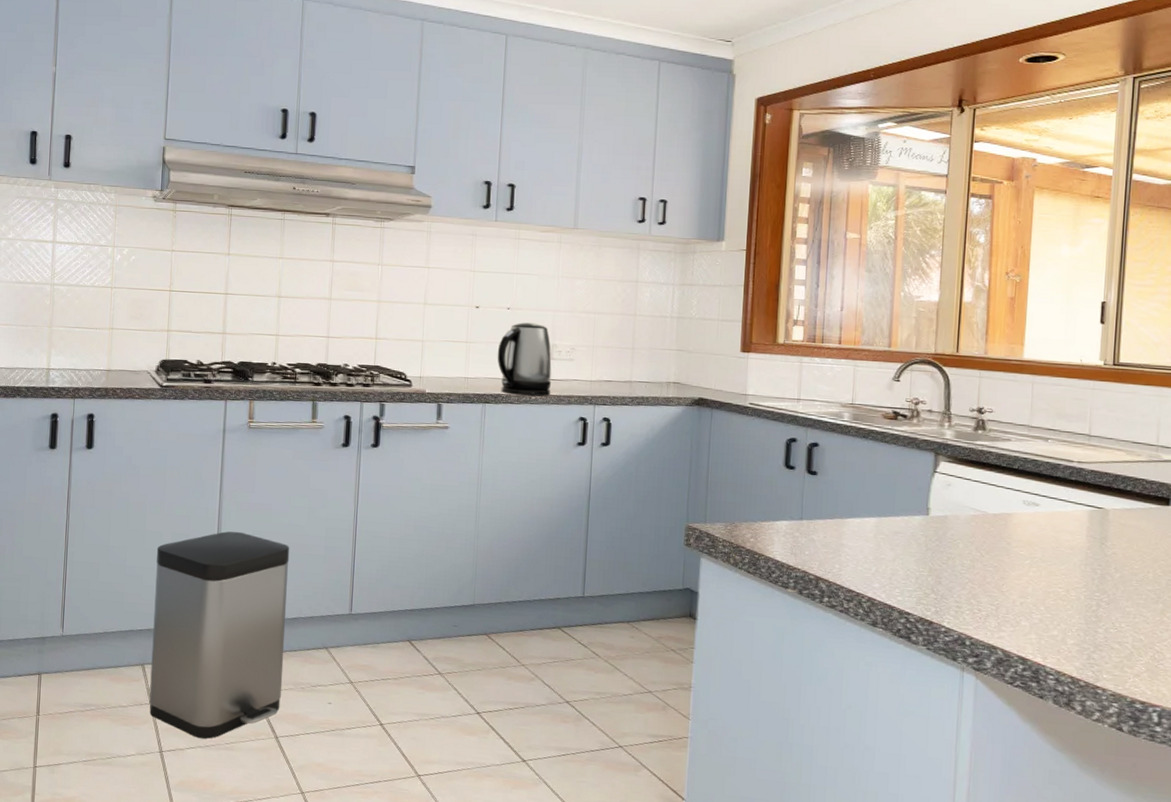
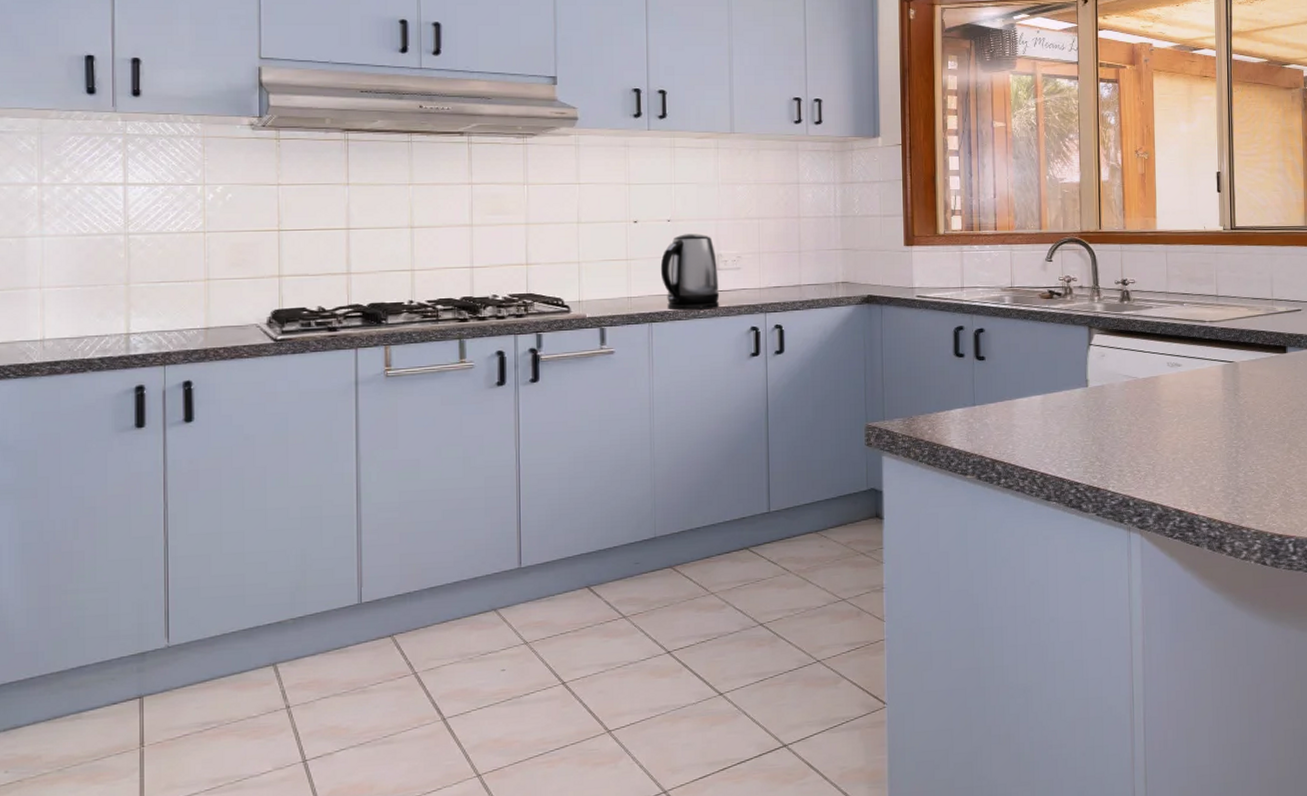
pedal bin: present [149,531,290,739] -> none [282,494,447,737]

